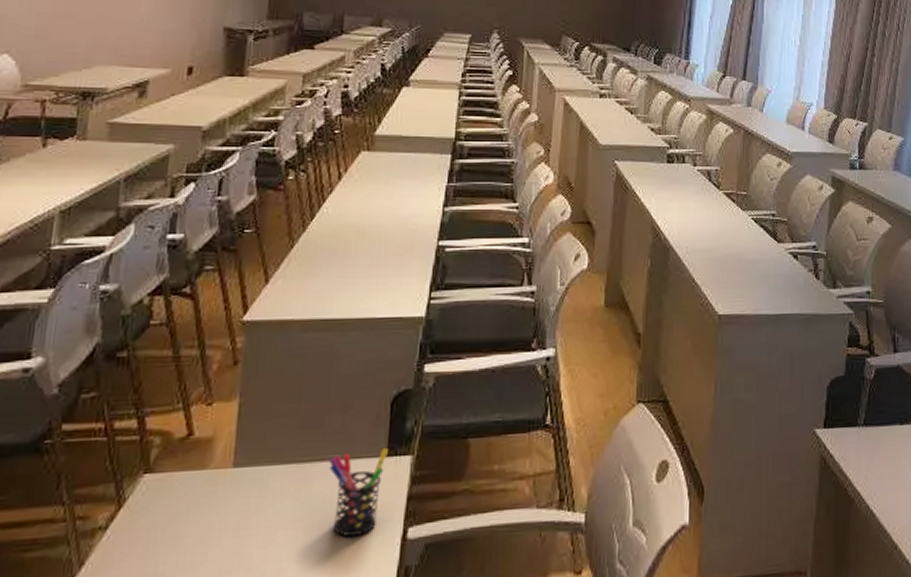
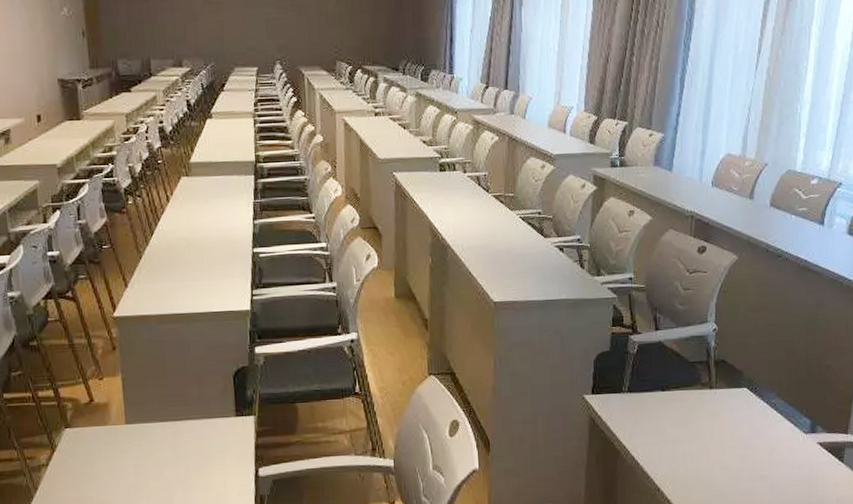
pen holder: present [328,448,388,537] -> none [193,411,236,474]

